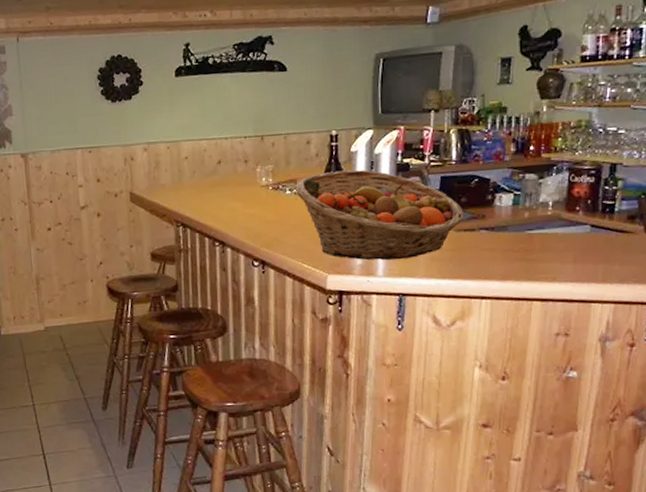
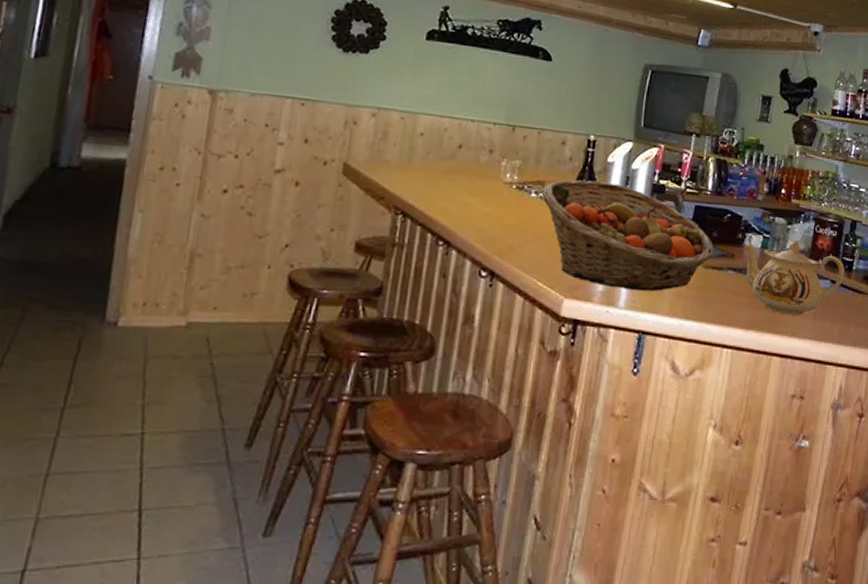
teapot: none [494,193,606,263] -> present [743,240,845,316]

